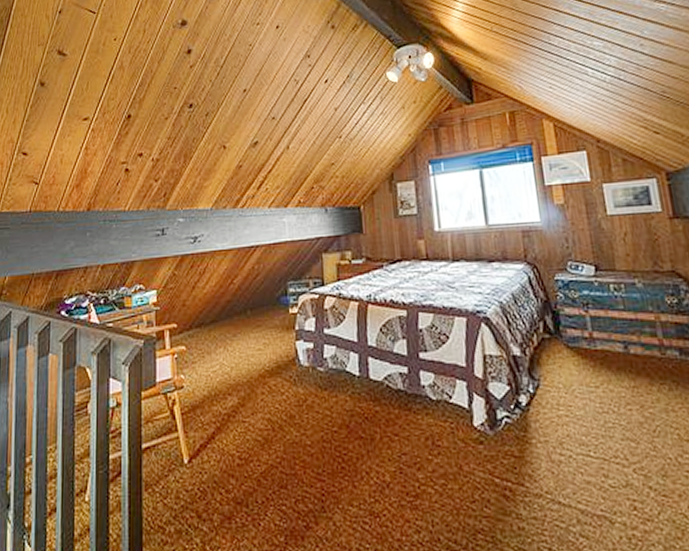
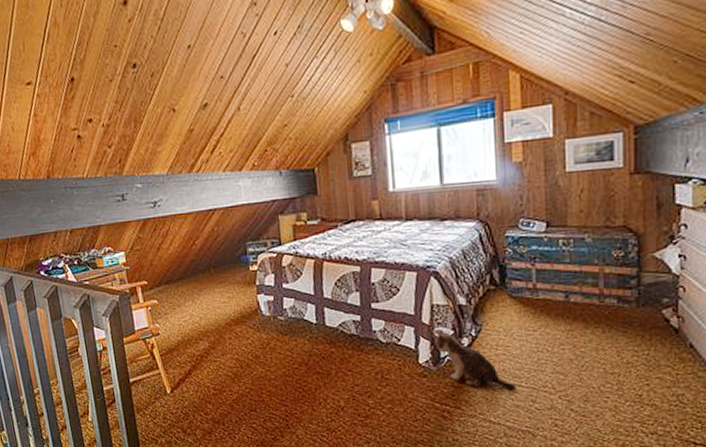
plush toy: none [485,384,585,462] -> present [431,329,516,391]

